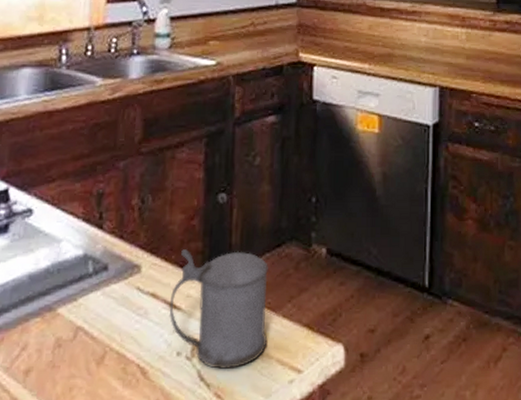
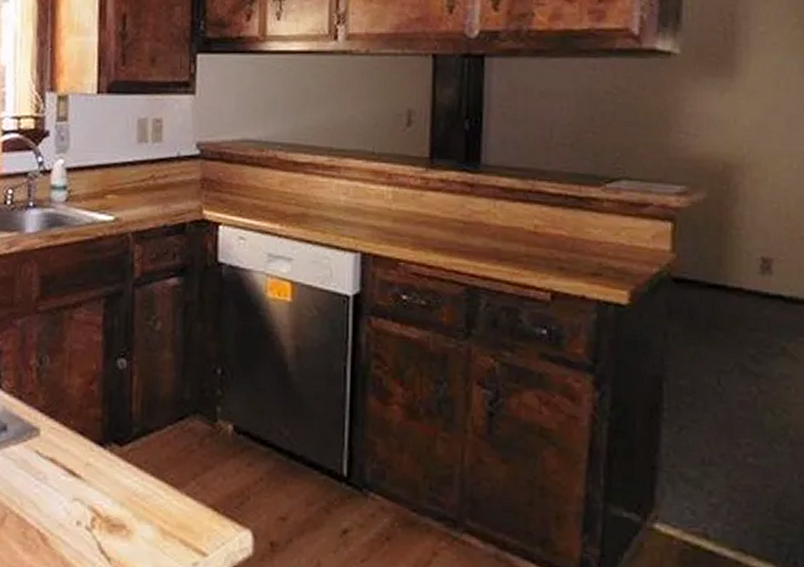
beer stein: present [169,249,268,370] -> none [68,415,171,545]

